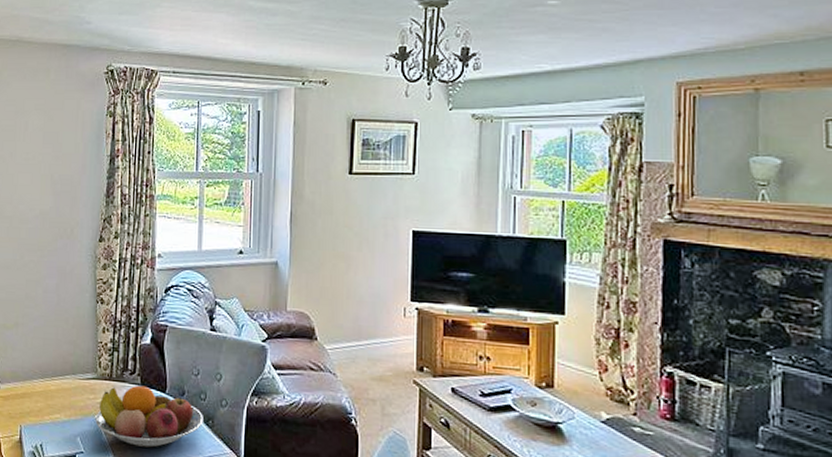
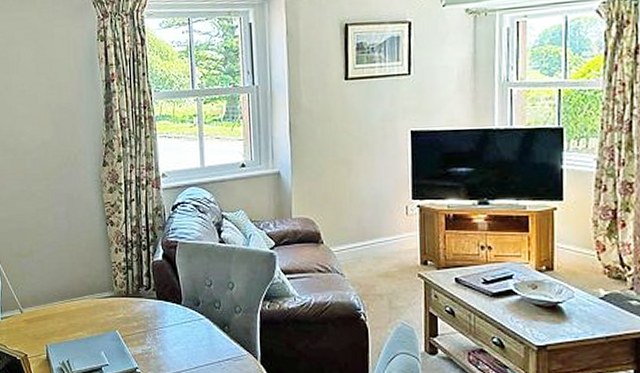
fruit bowl: present [95,385,203,448] -> none [116,299,220,356]

